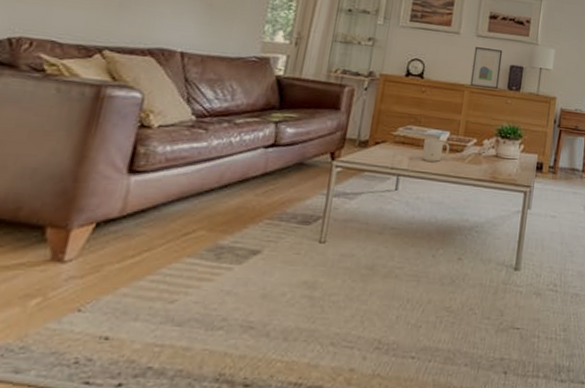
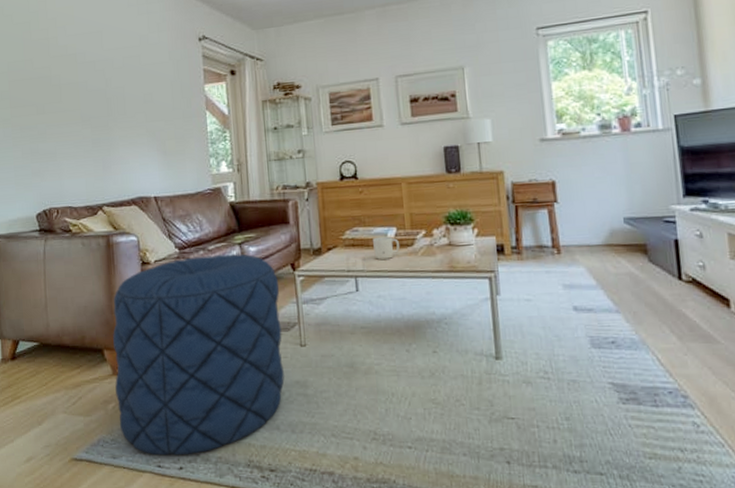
pouf: none [39,128,312,369] -> present [113,253,285,456]
picture frame: present [469,47,503,89] -> none [401,133,436,177]

